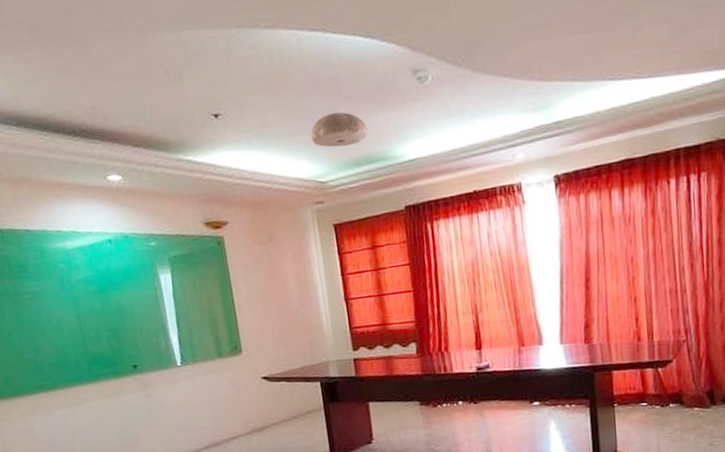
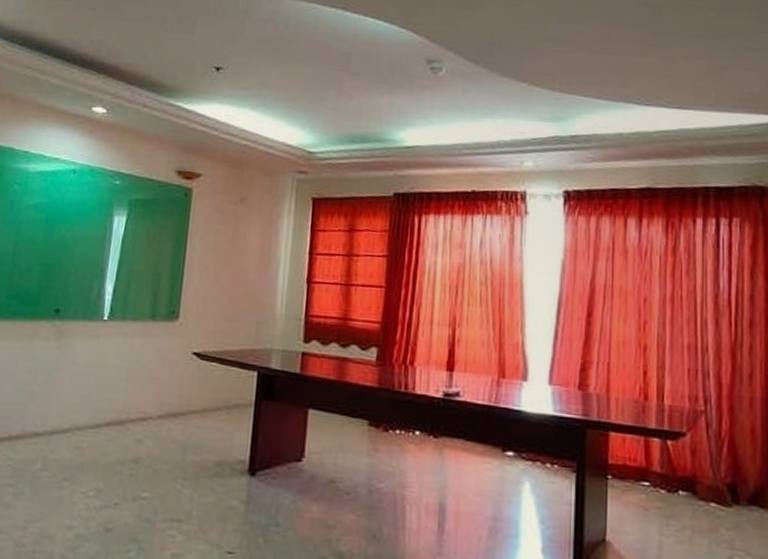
ceiling light: present [310,112,368,148] -> none [308,86,370,121]

